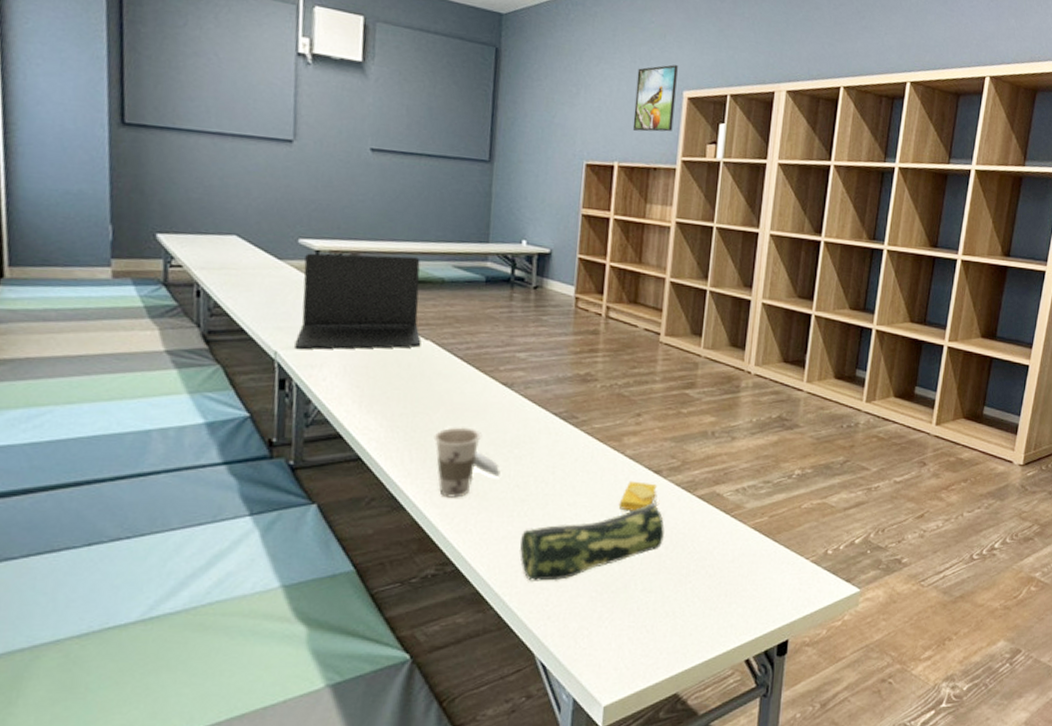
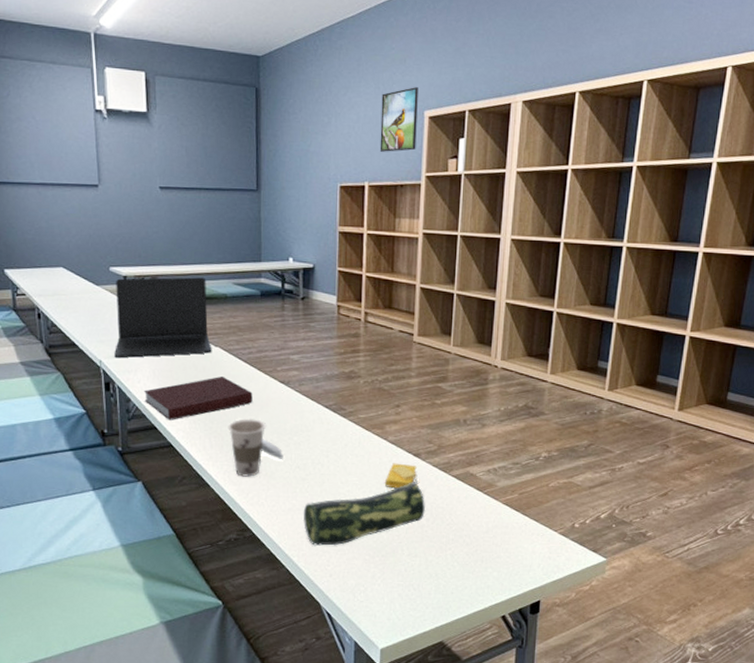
notebook: none [329,375,468,428] -> present [143,377,253,420]

